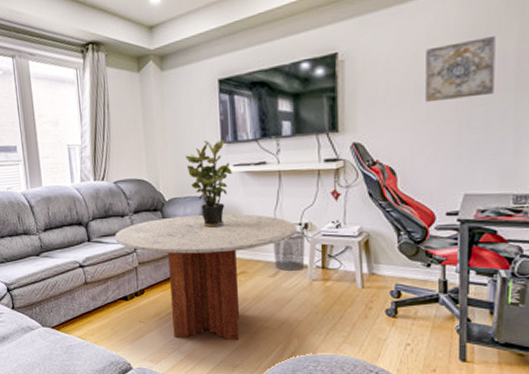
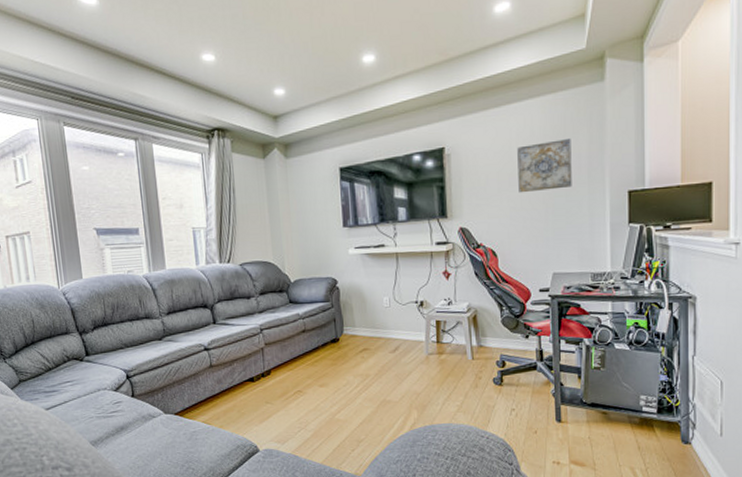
coffee table: present [115,213,297,340] -> none [241,293,414,417]
potted plant: present [186,139,232,228] -> none [310,224,354,307]
waste bin: present [273,231,305,271] -> none [393,309,422,346]

